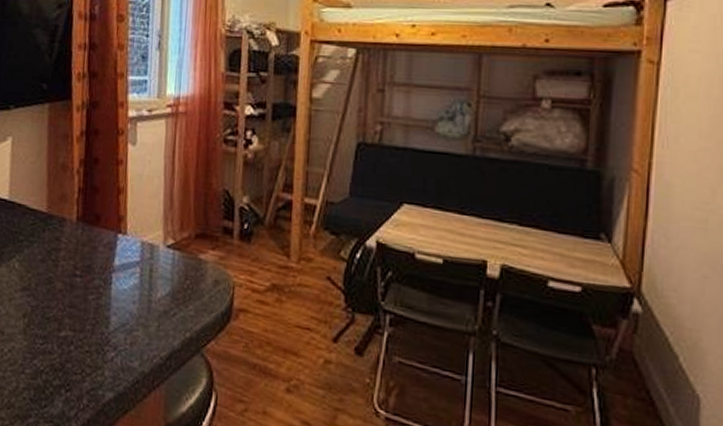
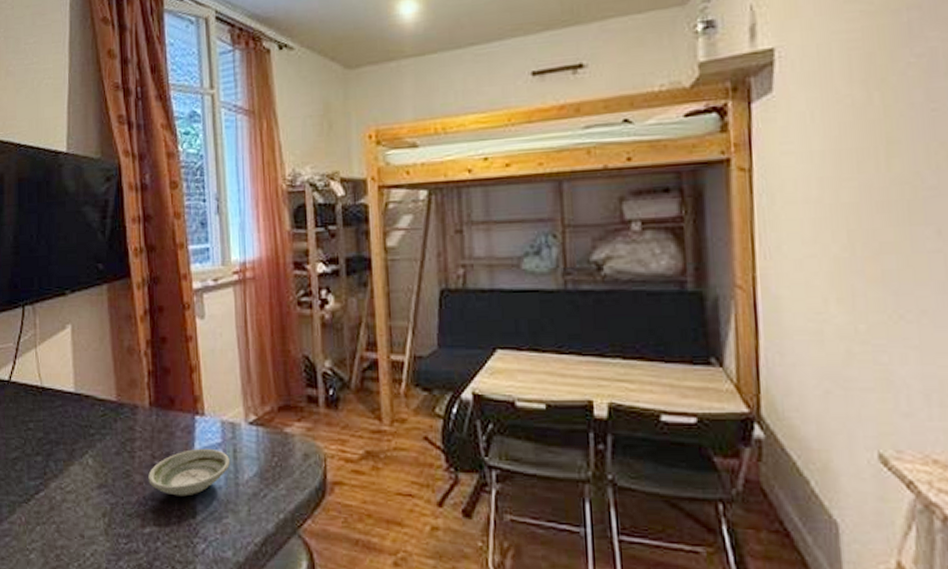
saucer: none [68,264,145,307] -> present [148,448,230,497]

